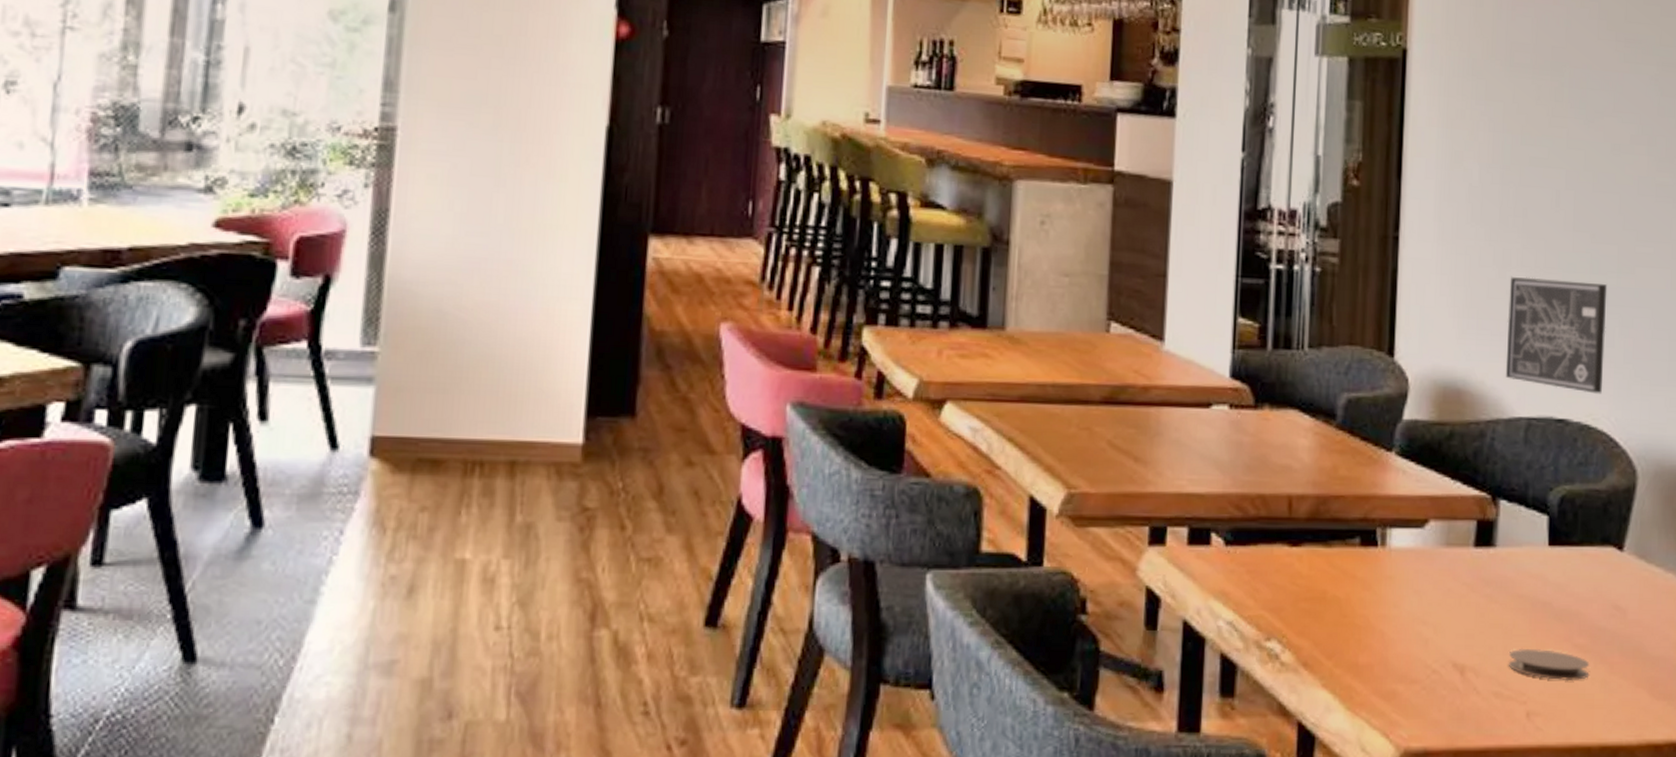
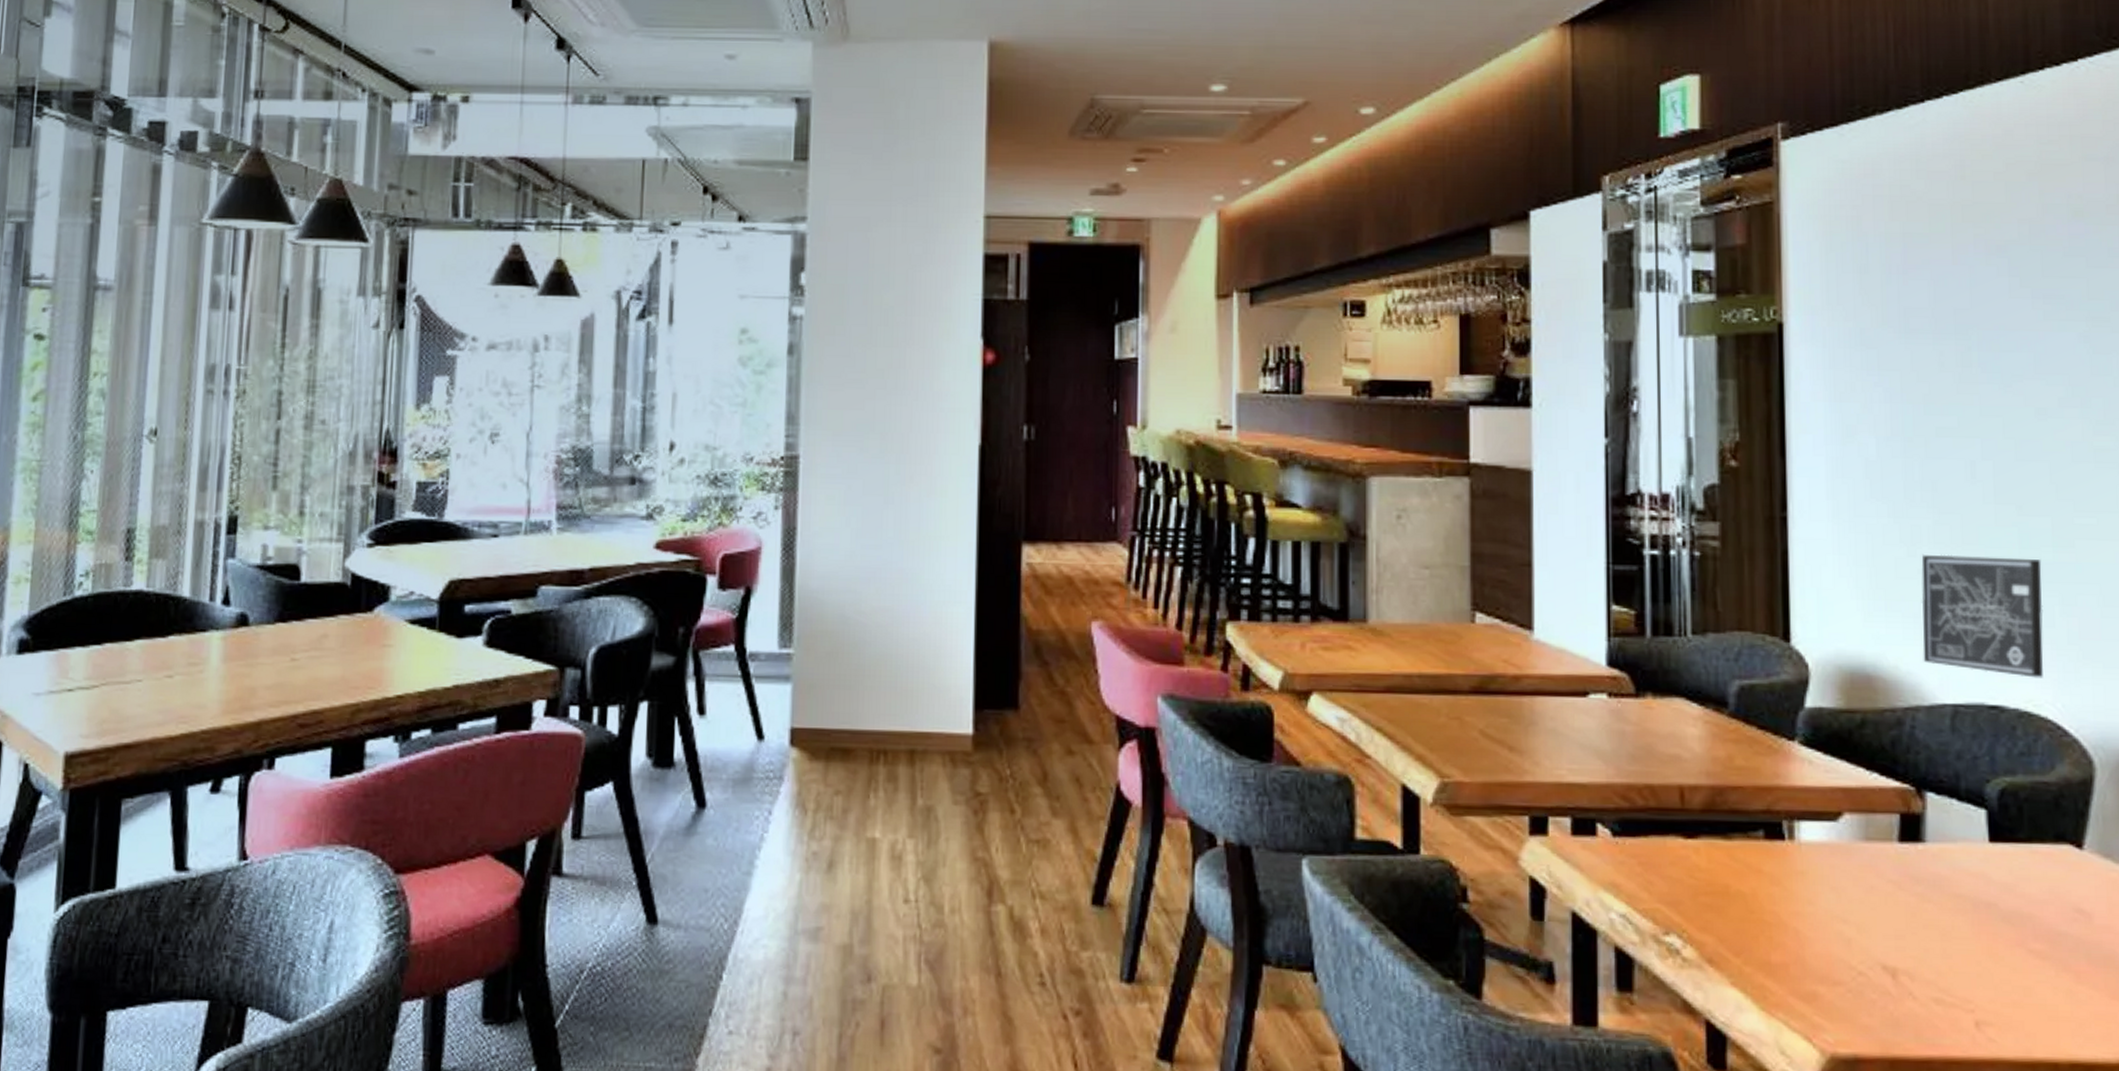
coaster: present [1508,648,1590,681] -> none [1949,951,2050,990]

